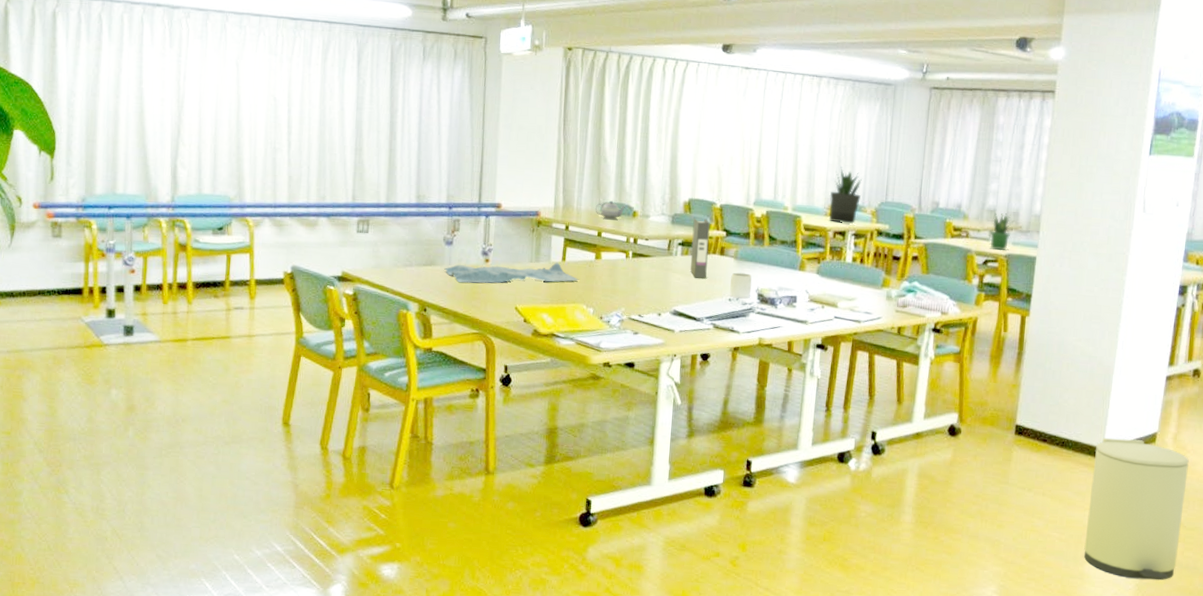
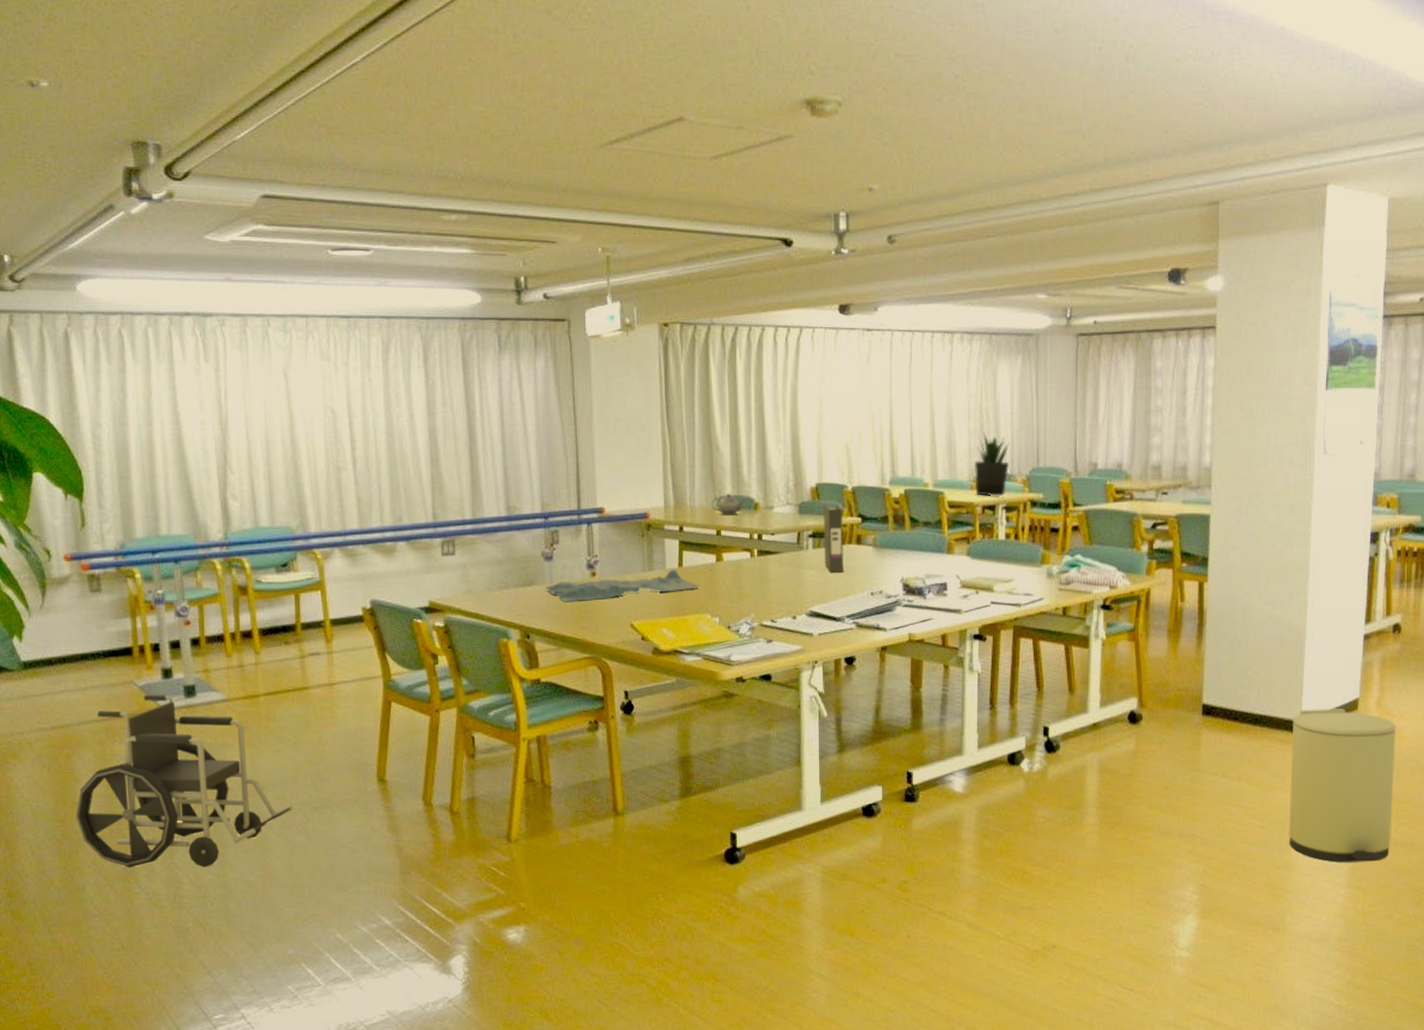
wheelchair: none [20,330,207,486] -> present [75,694,293,868]
mug: present [730,272,752,299] -> none [871,562,896,591]
planter: present [990,213,1013,251] -> none [1157,469,1181,512]

